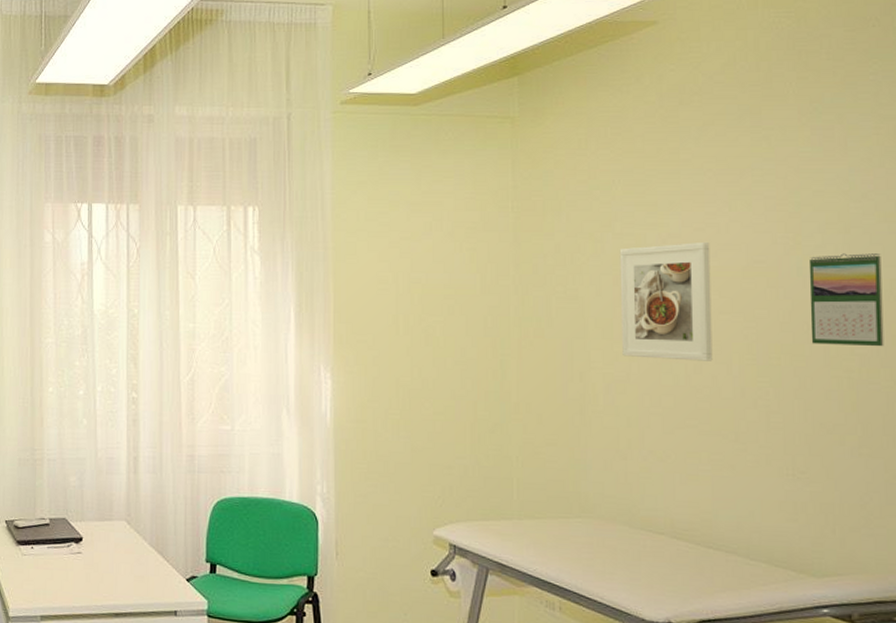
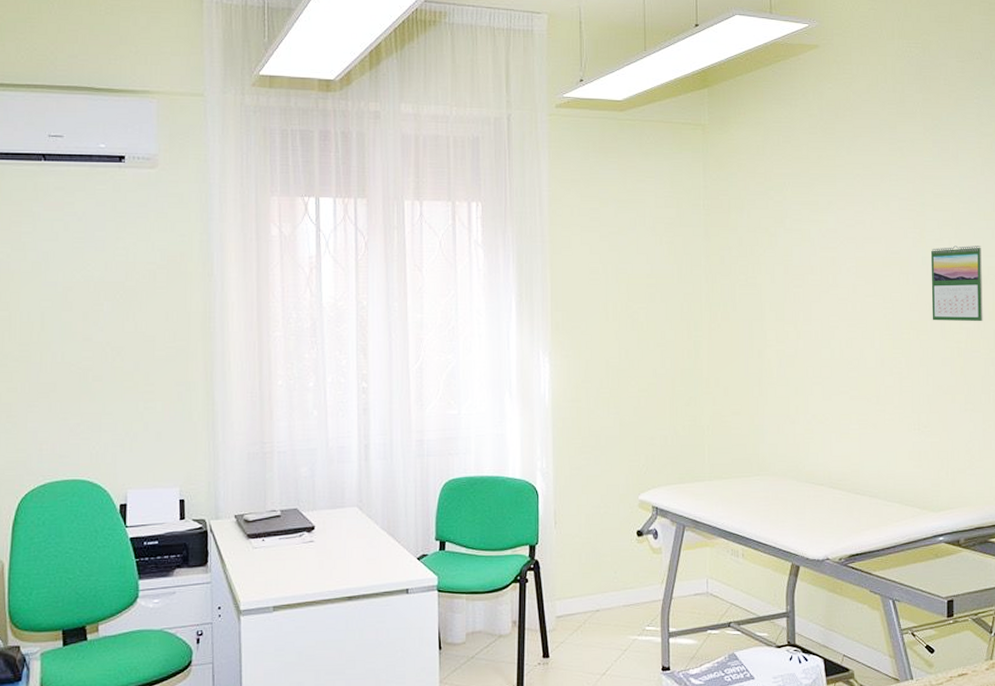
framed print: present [619,241,713,361] -> none [789,236,860,337]

